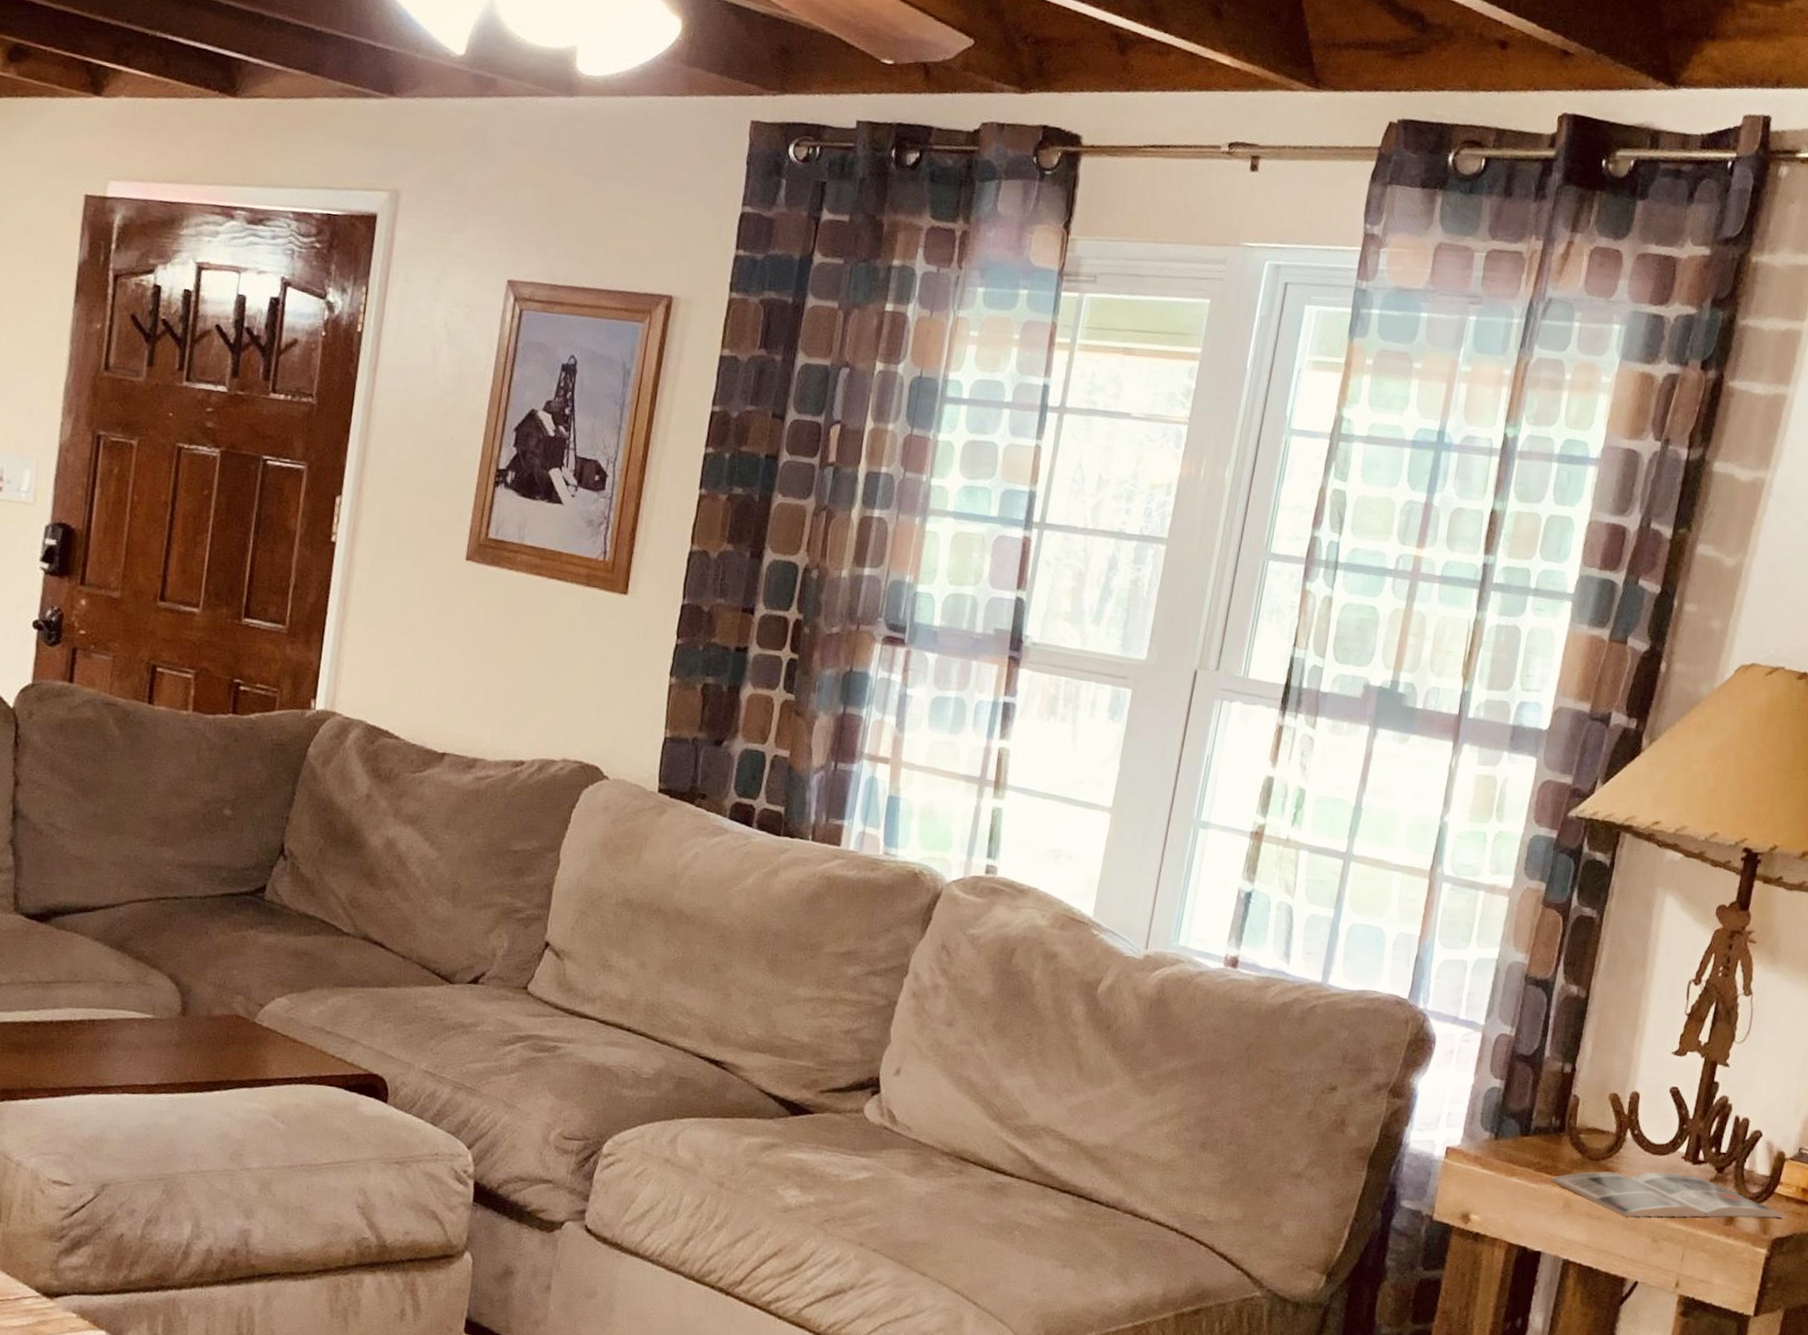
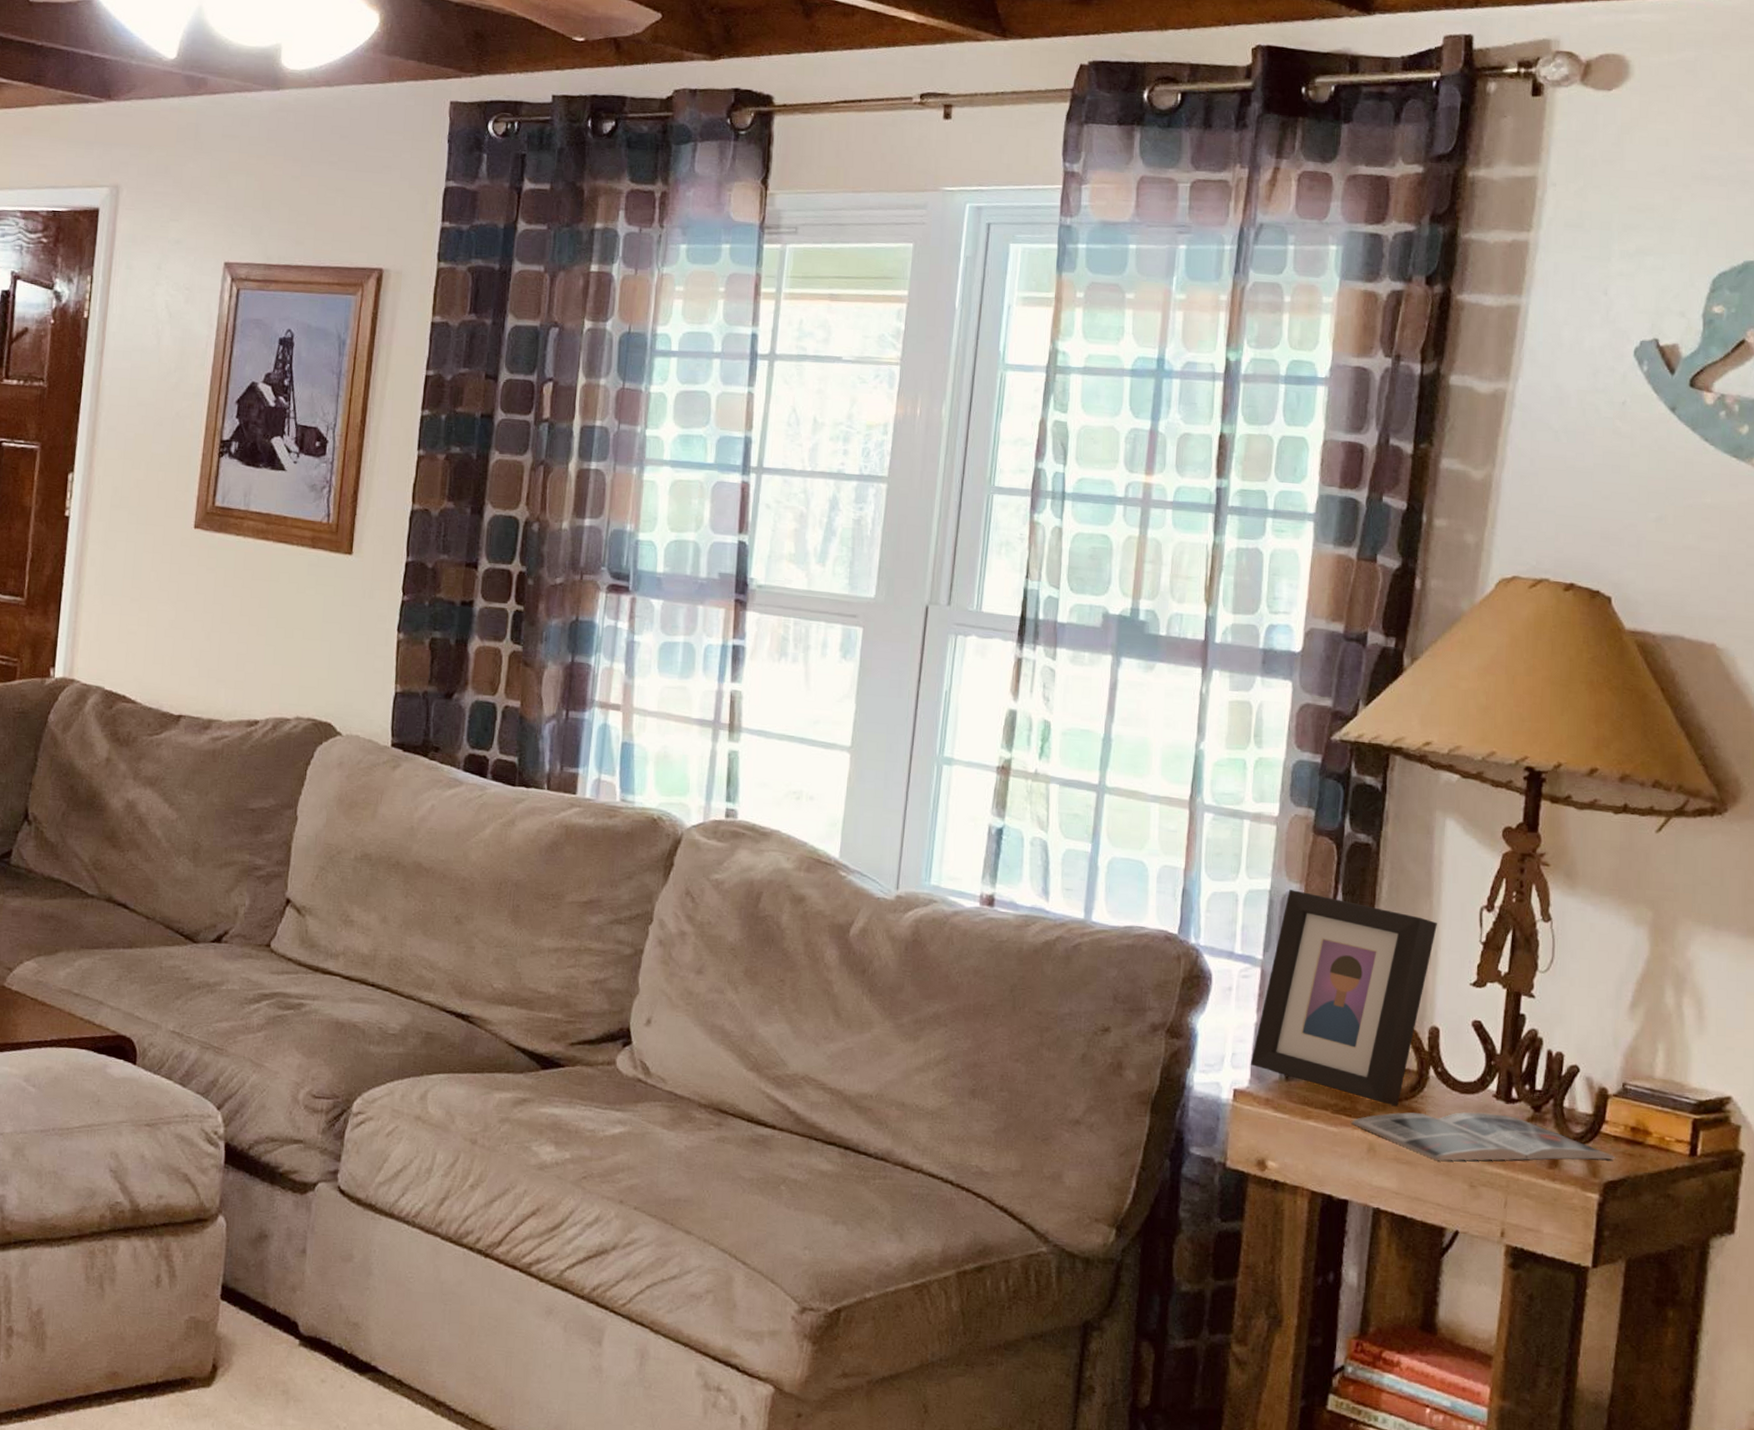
picture frame: none [1463,959,1648,1166] -> present [1250,890,1437,1107]

